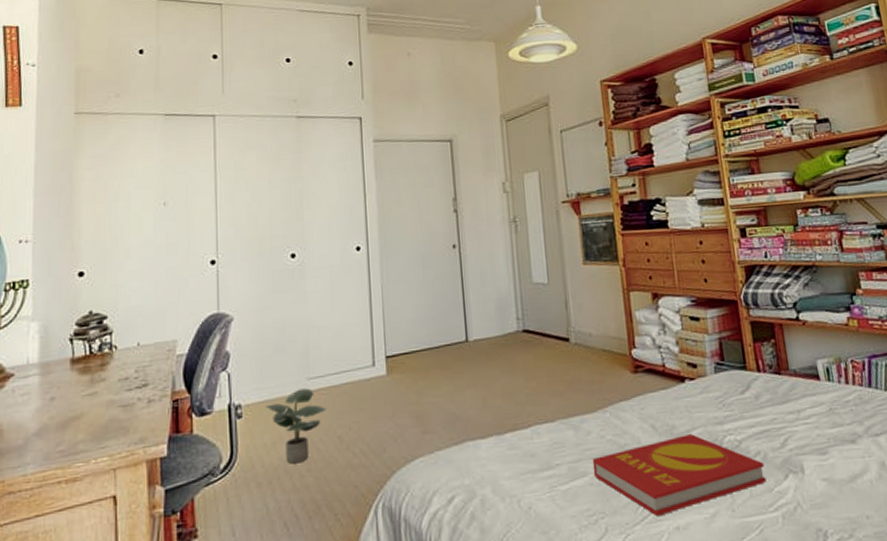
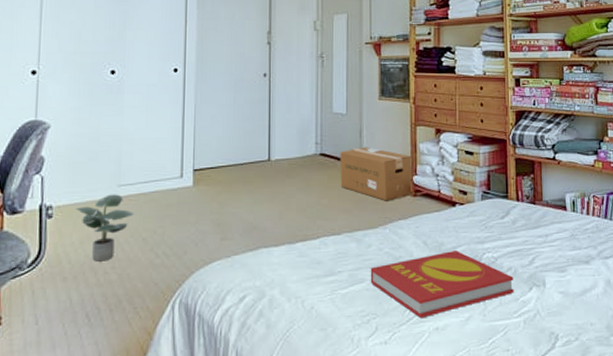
box: none [545,319,634,381] -> present [340,147,413,201]

